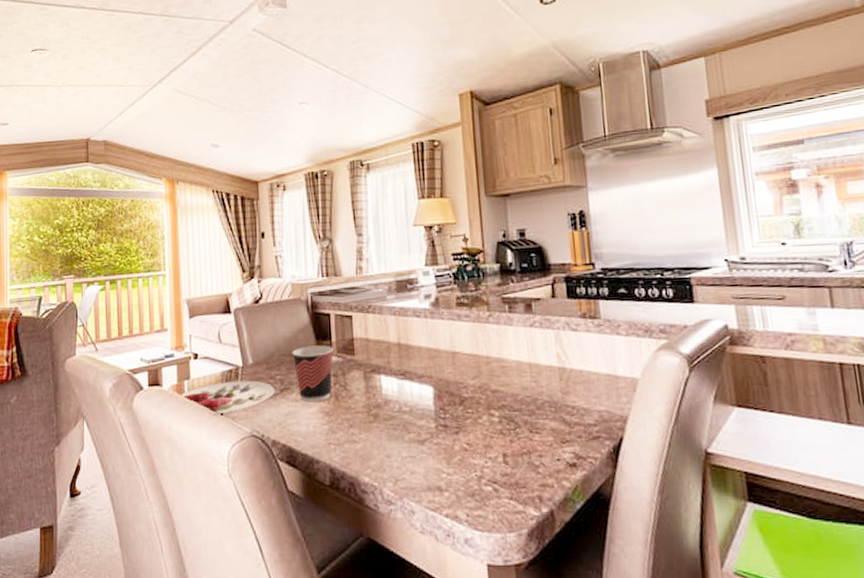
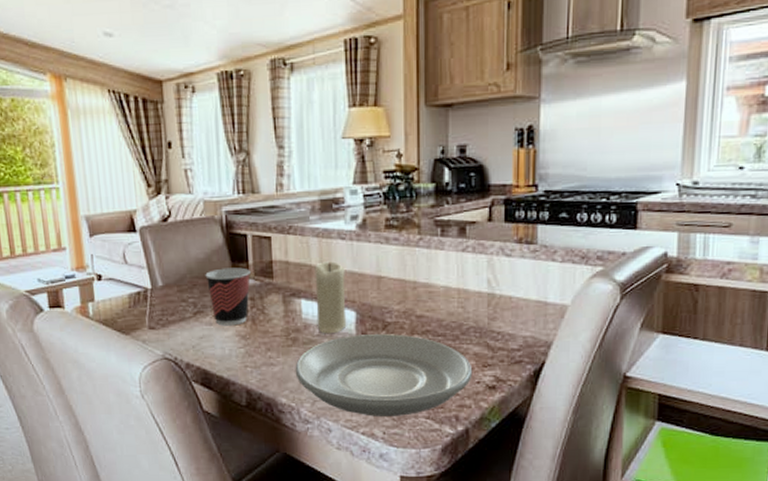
plate: present [180,380,275,416] -> none [84,303,187,338]
plate: none [376,409,552,497] -> present [295,334,473,416]
candle: none [393,338,425,410] -> present [314,261,347,334]

